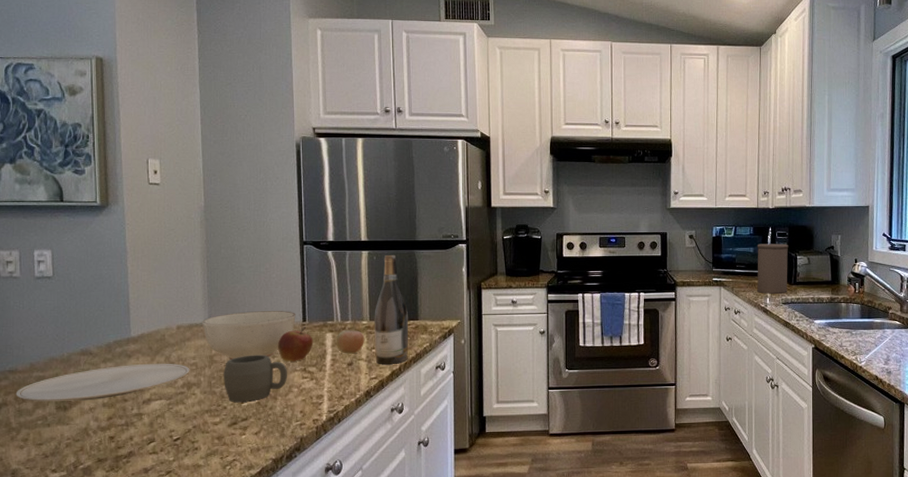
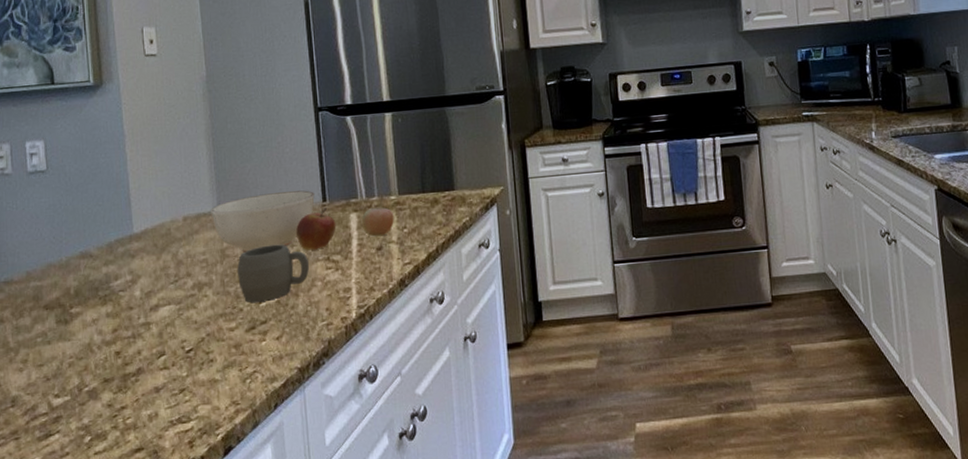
plate: present [15,363,190,402] -> none [12,261,200,316]
wine bottle: present [374,254,409,364] -> none [403,114,446,246]
canister: present [757,243,789,294] -> none [854,63,897,127]

